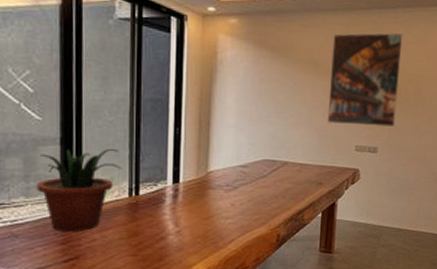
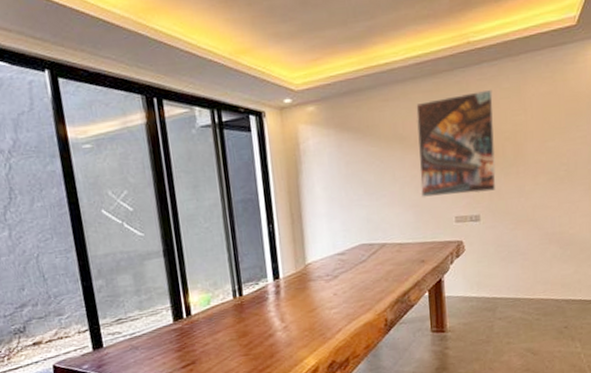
potted plant: present [36,148,122,232] -> none [147,253,224,340]

